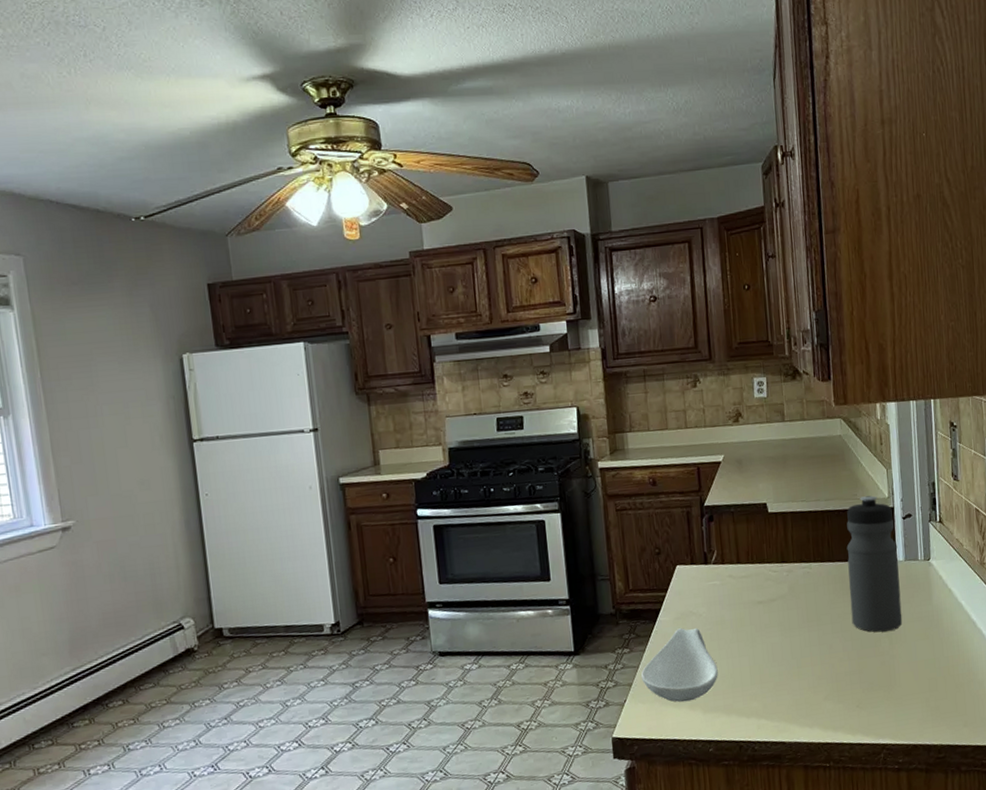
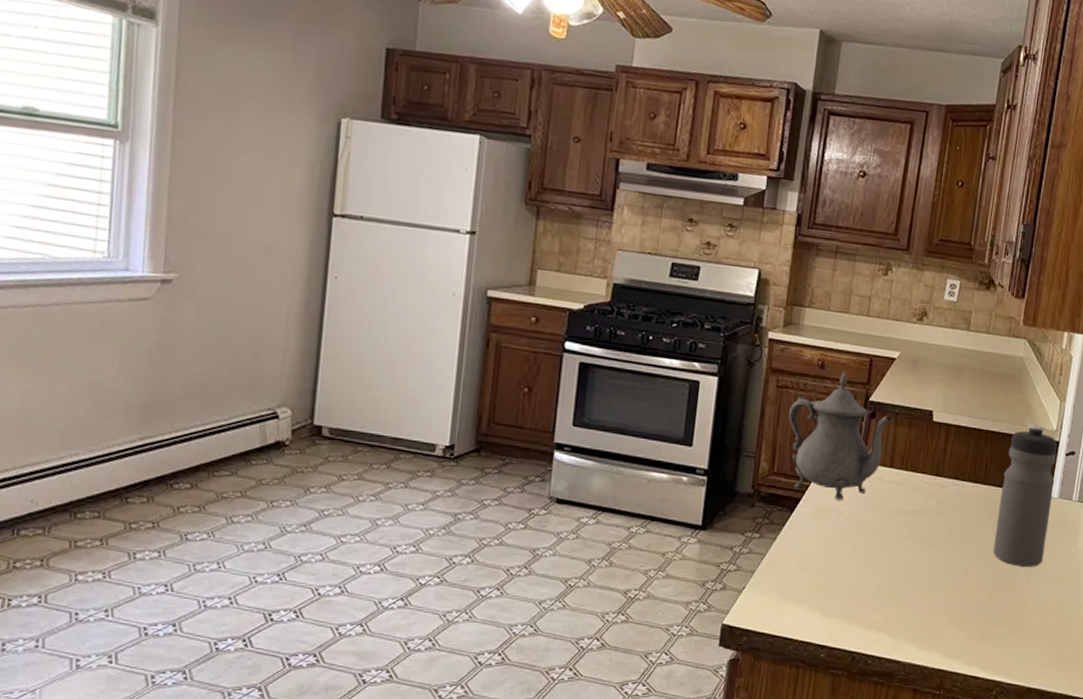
teapot: none [632,484,731,604] -> present [789,371,893,500]
spoon rest: present [640,627,718,703] -> none [765,523,847,601]

